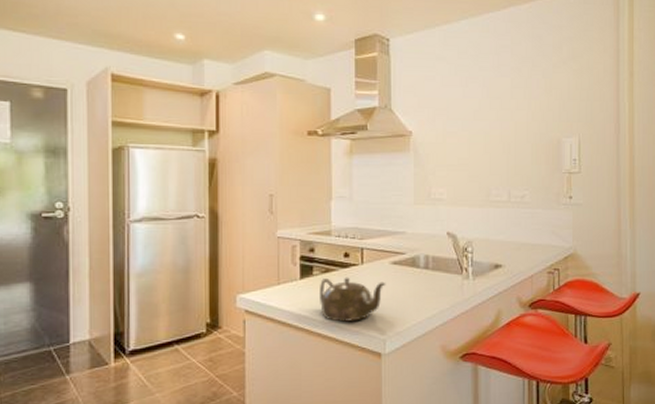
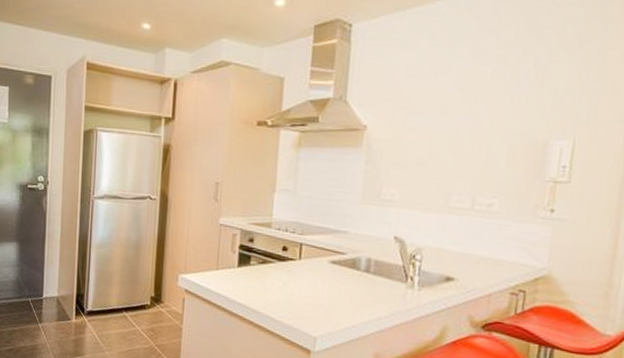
teapot: present [320,277,386,323] -> none [254,269,323,316]

